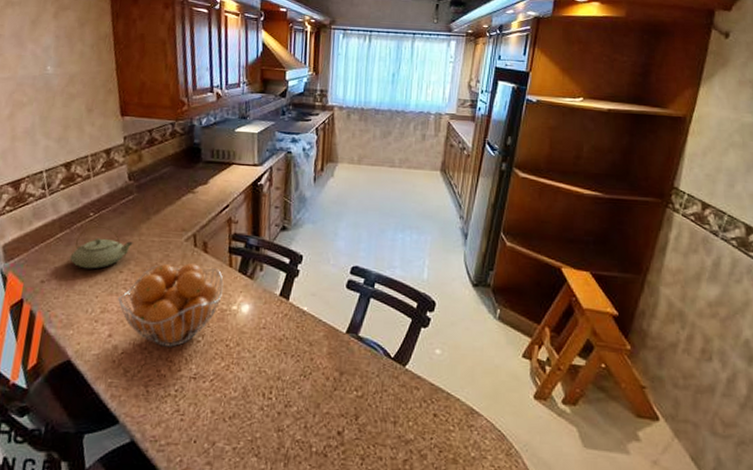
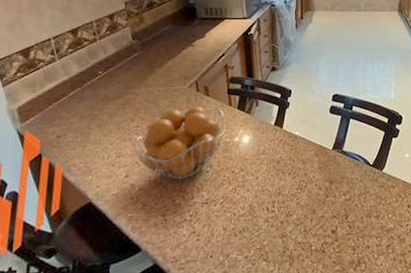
teapot: present [69,225,133,269] -> none [83,81,141,121]

